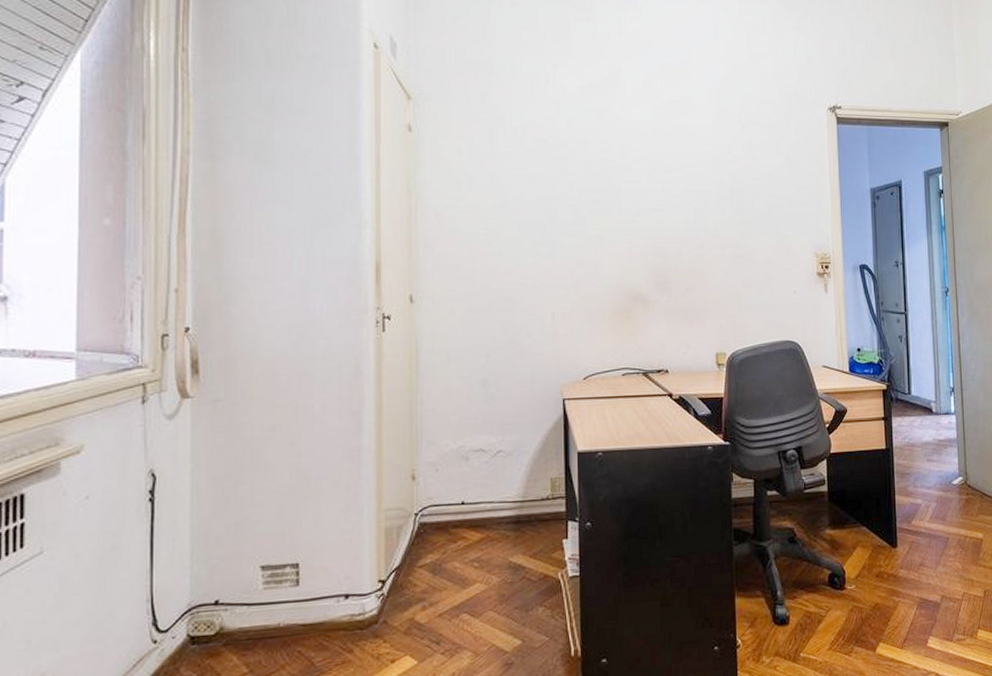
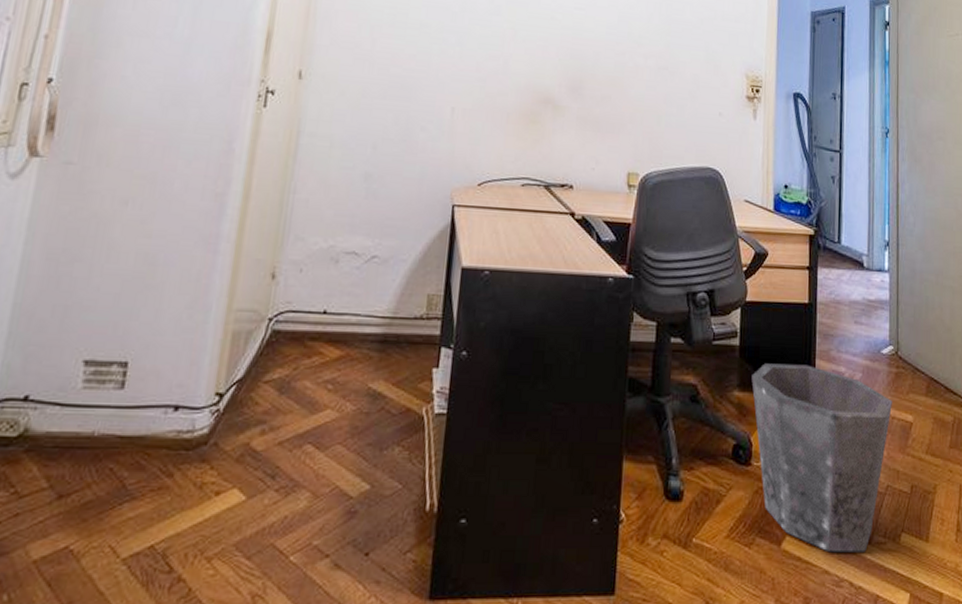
waste bin: none [840,501,964,652] -> present [751,363,892,553]

